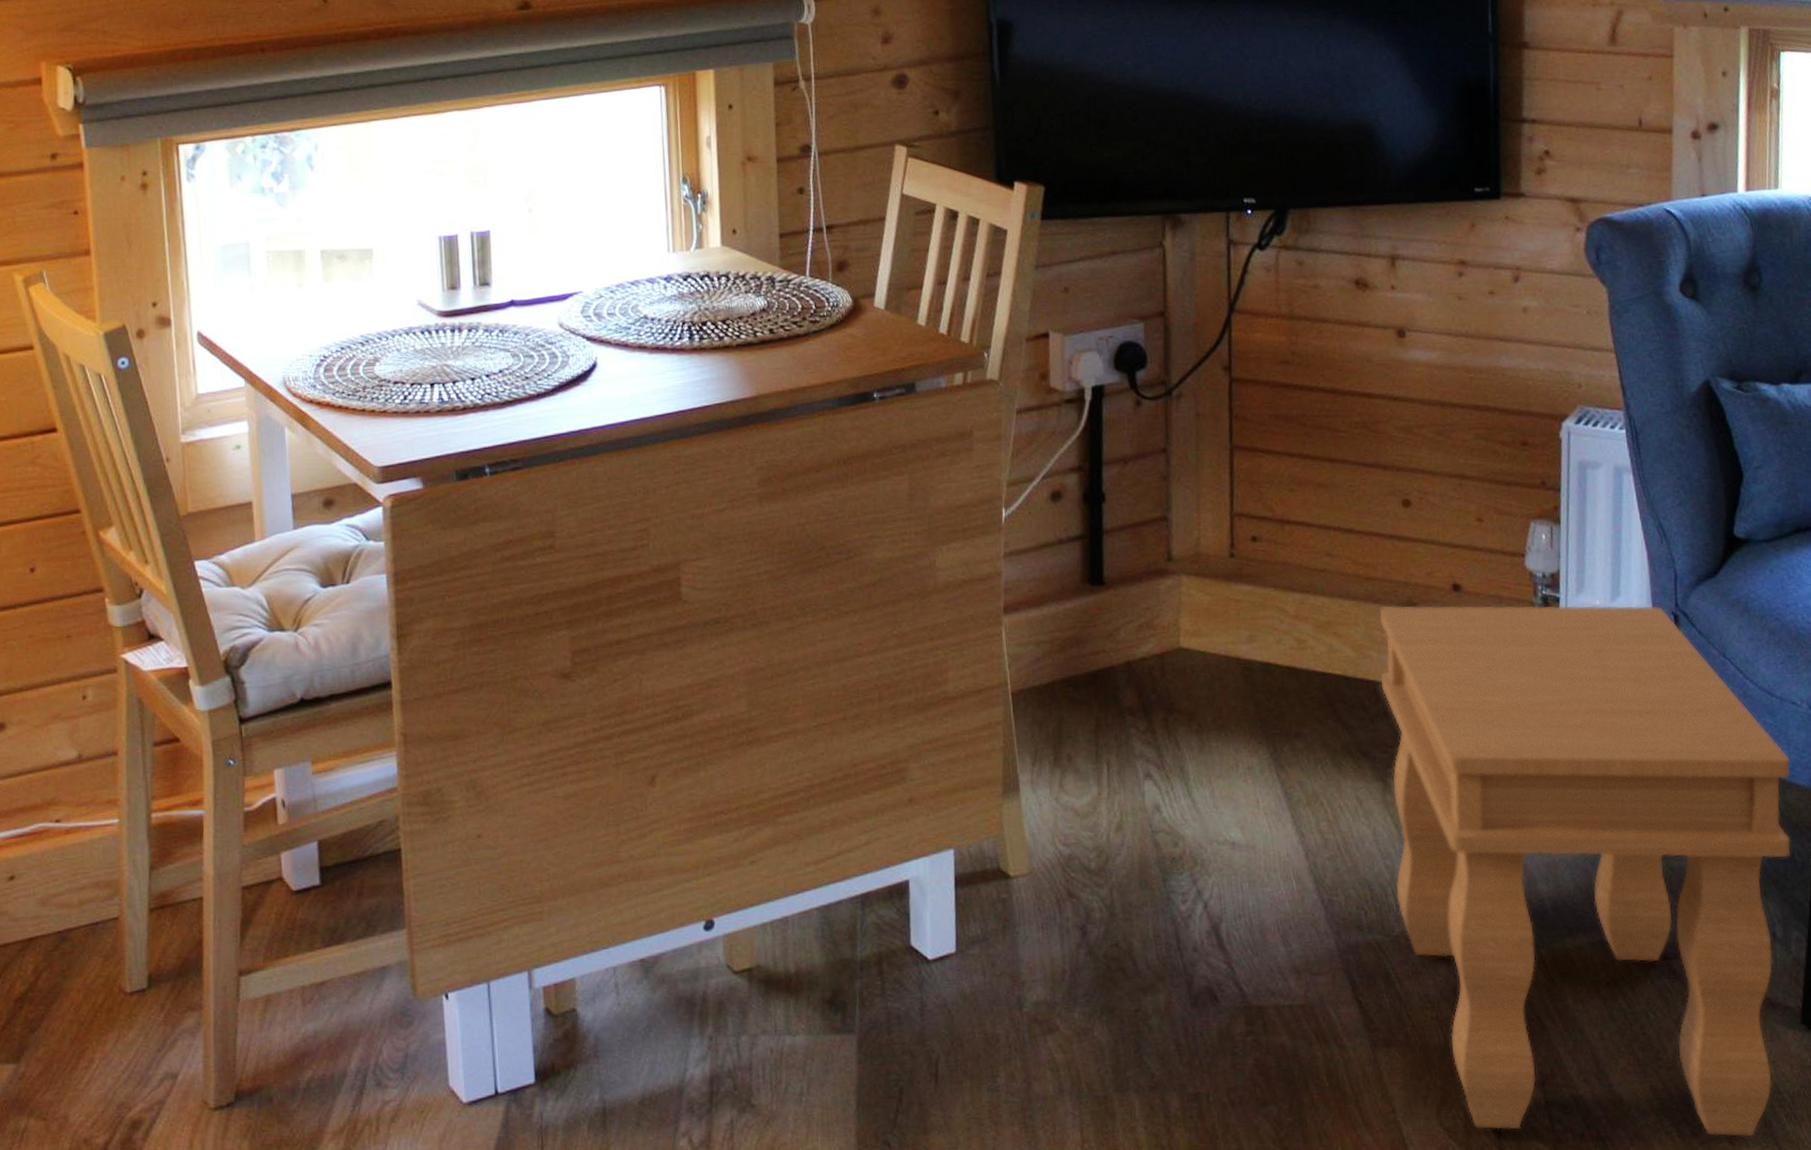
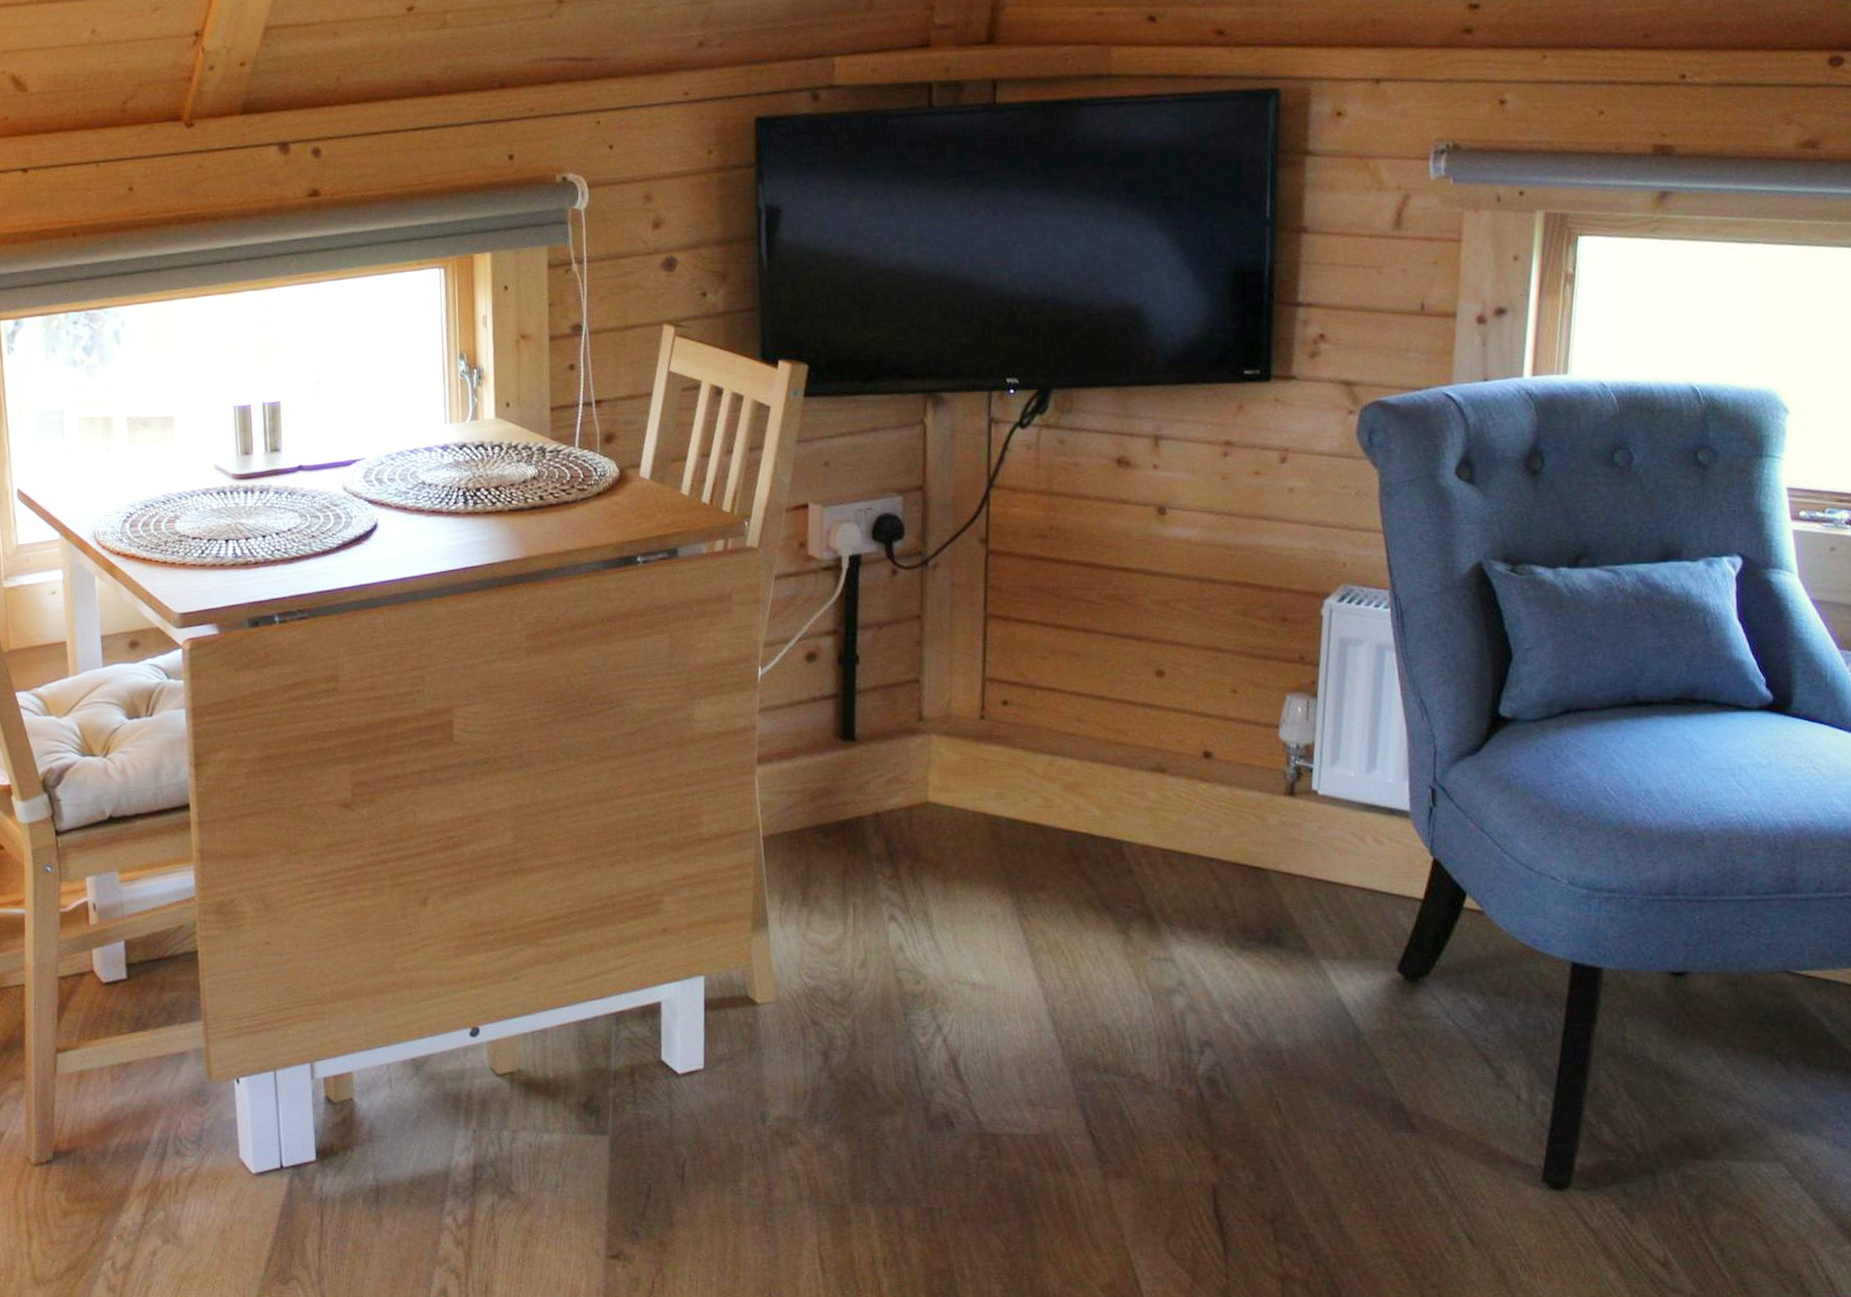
side table: present [1379,605,1791,1137] -> none [1126,769,1547,1284]

